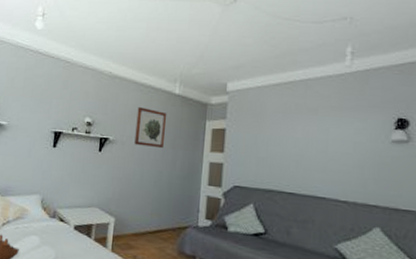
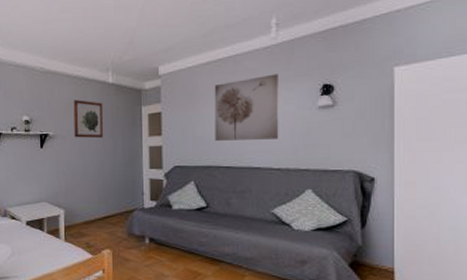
wall art: none [279,102,351,170] -> present [214,74,279,141]

